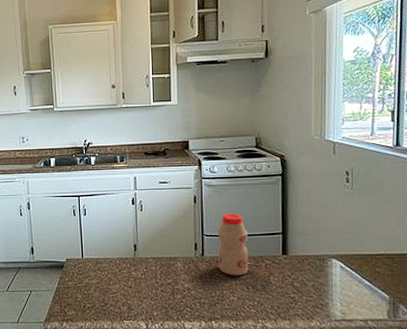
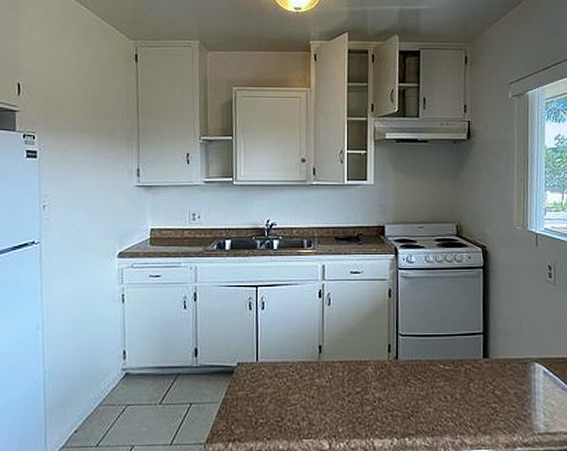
bottle: present [217,213,249,276] -> none [414,310,447,383]

